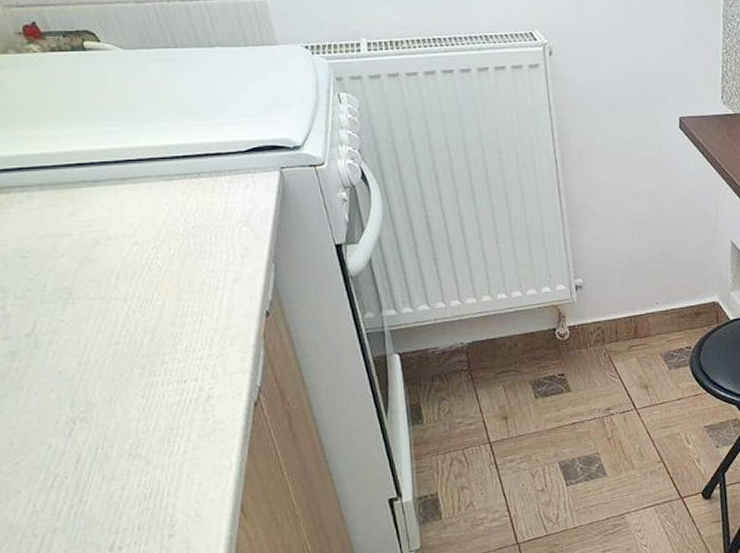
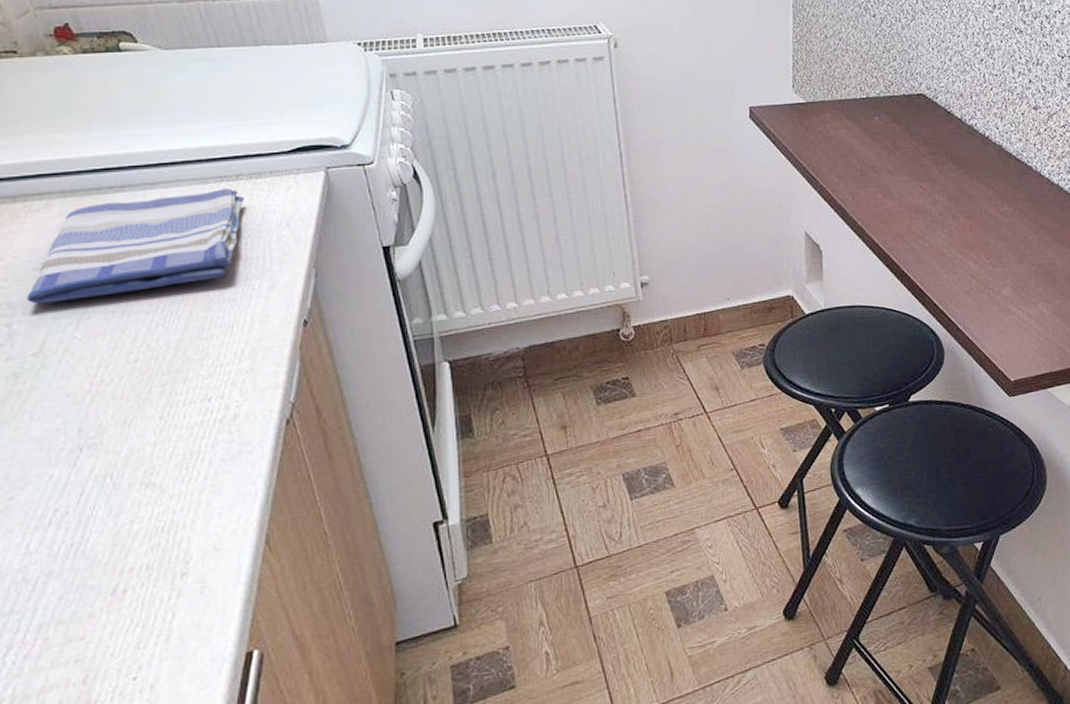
dish towel: none [17,185,207,289] -> present [27,188,245,304]

